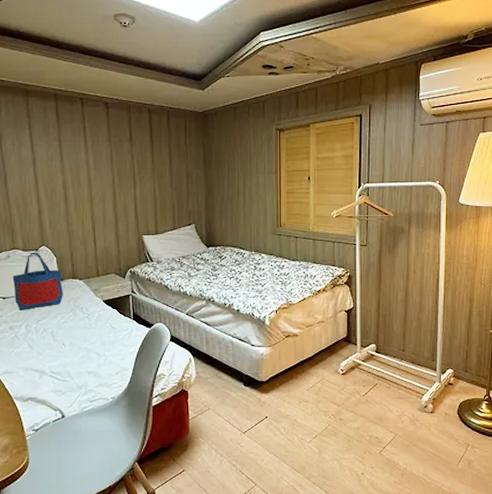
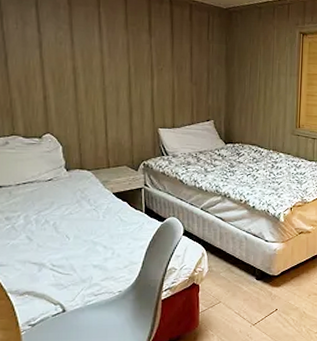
tote bag: present [12,252,63,310] -> none [10,139,69,200]

